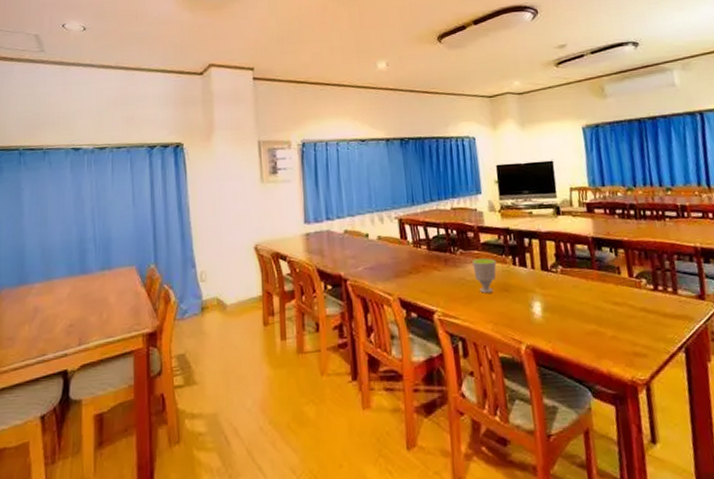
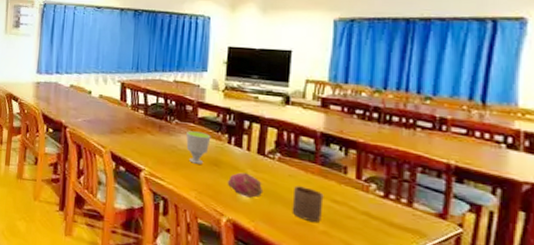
fruit: none [519,292,554,318] -> present [227,172,264,198]
cup: none [580,295,609,329] -> present [292,186,324,222]

